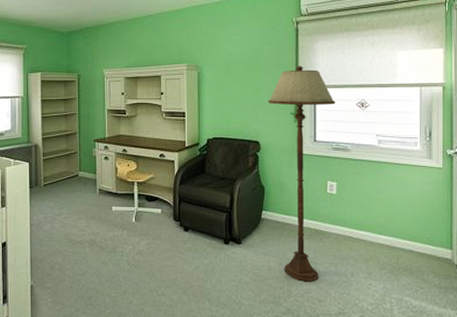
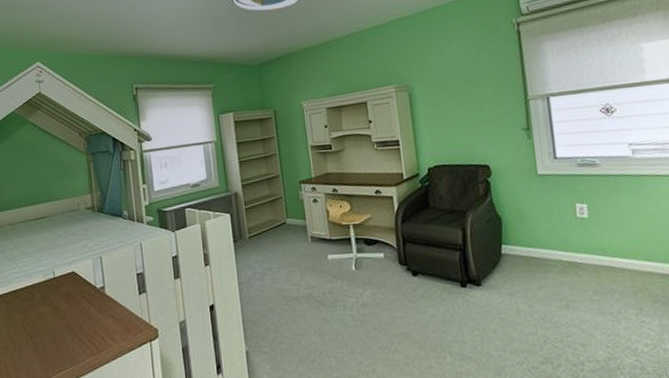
floor lamp: present [268,66,336,282] -> none [494,73,579,324]

